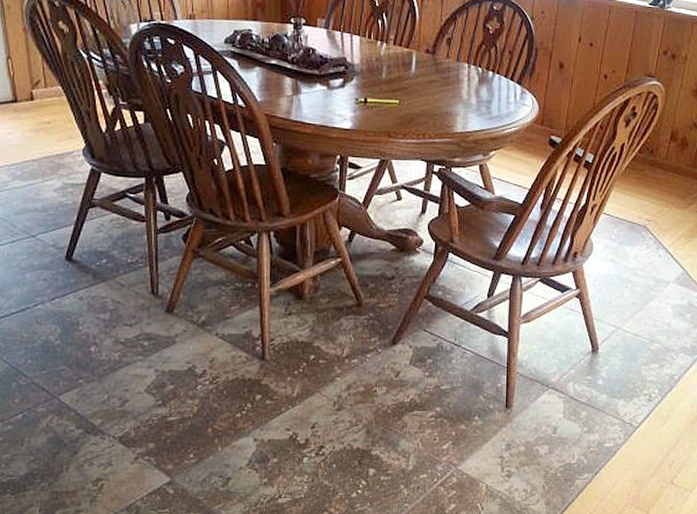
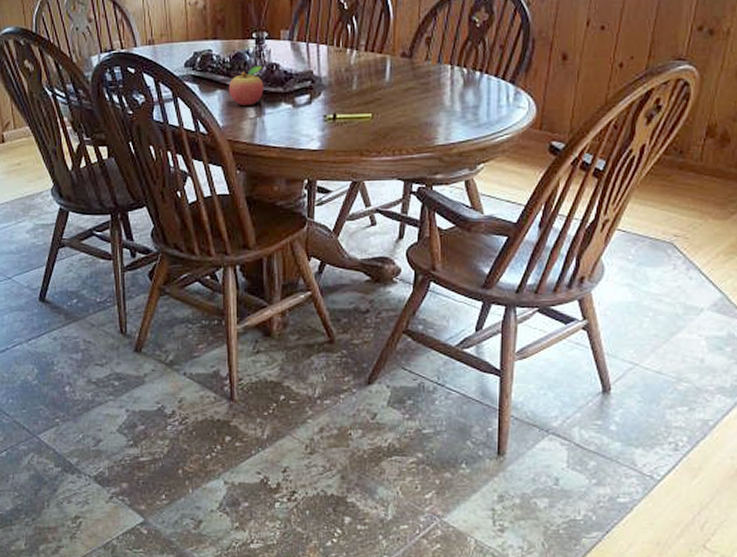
fruit: none [266,49,301,84] -> present [228,66,264,105]

